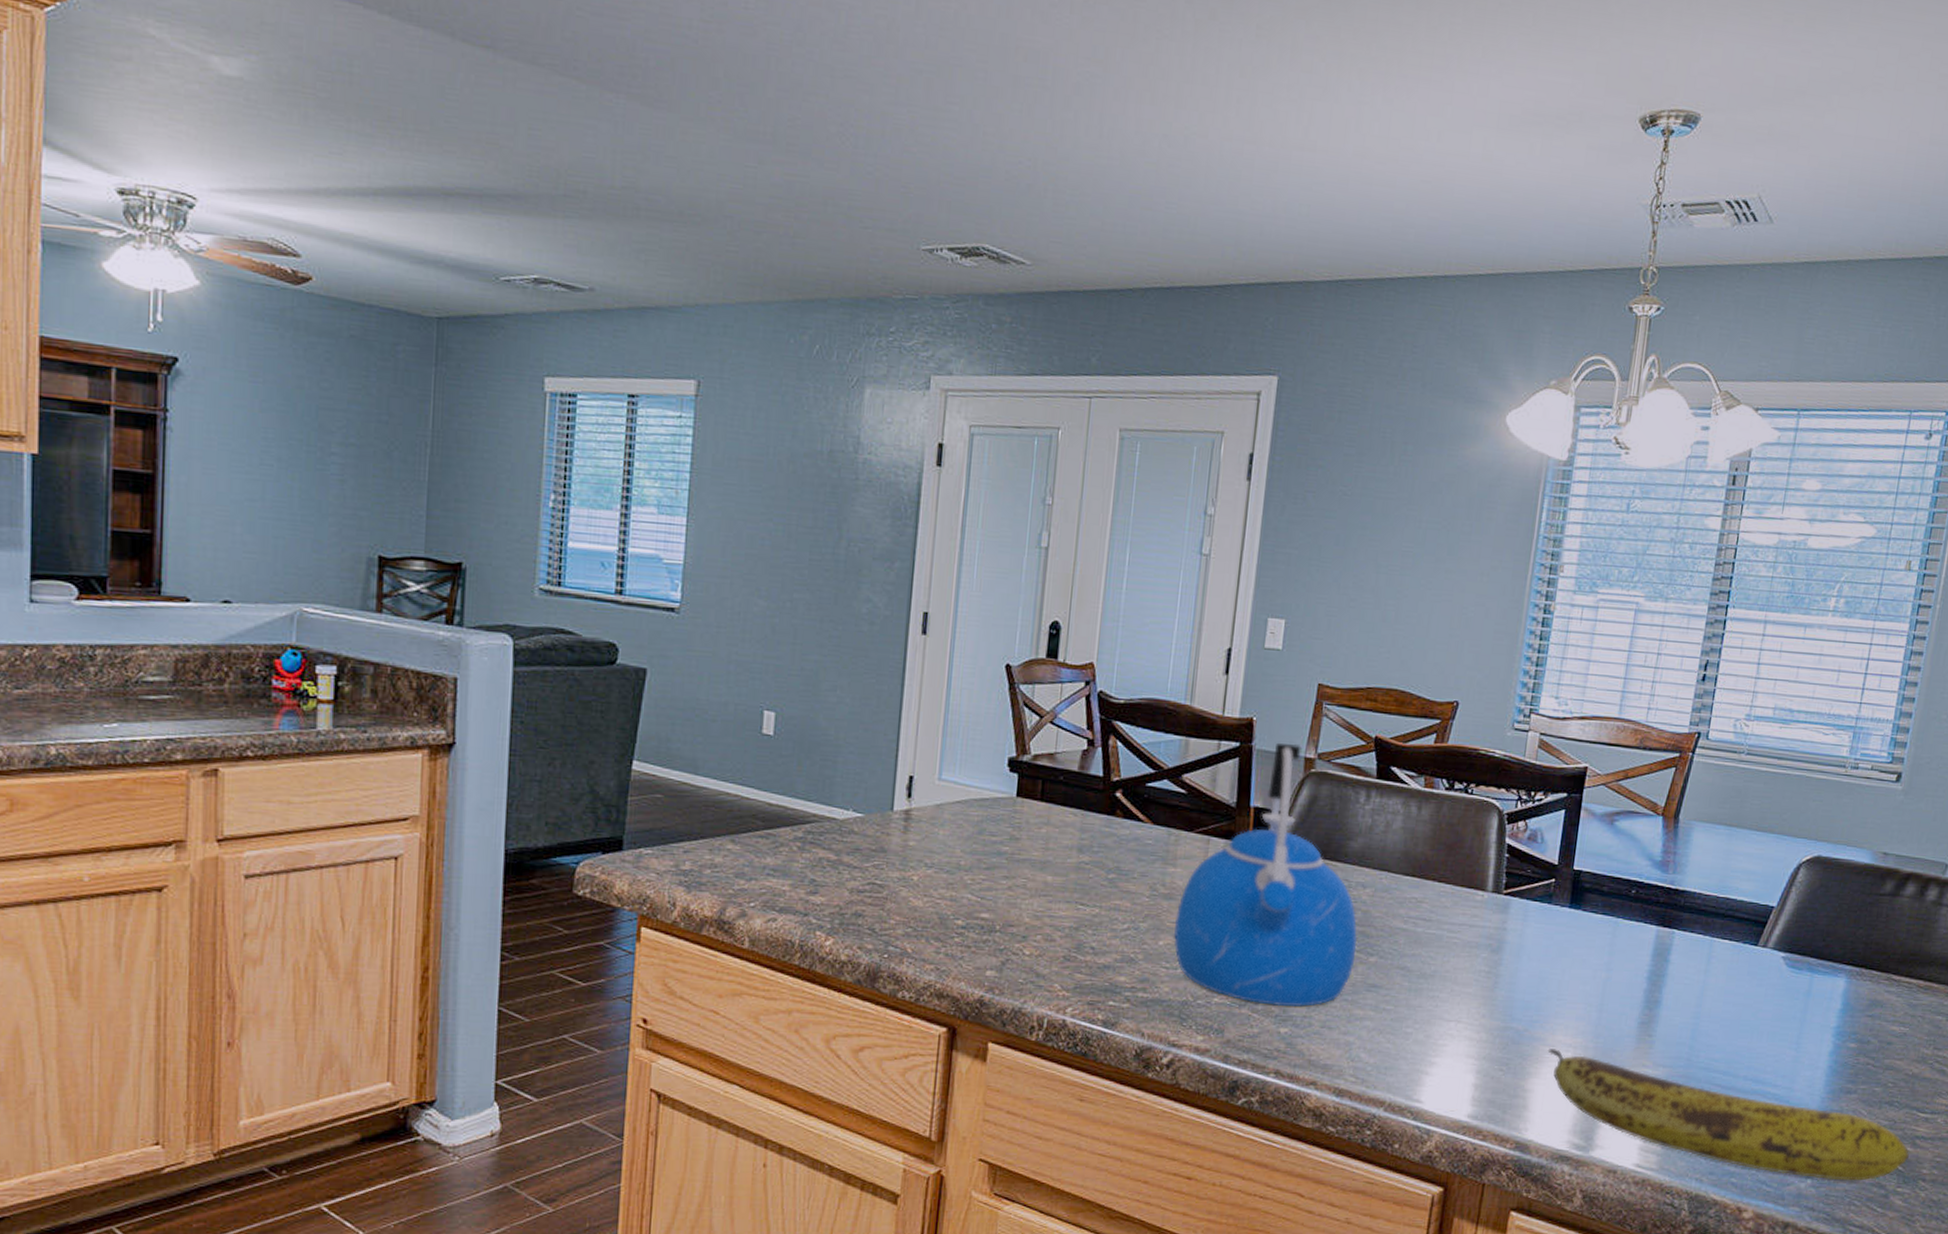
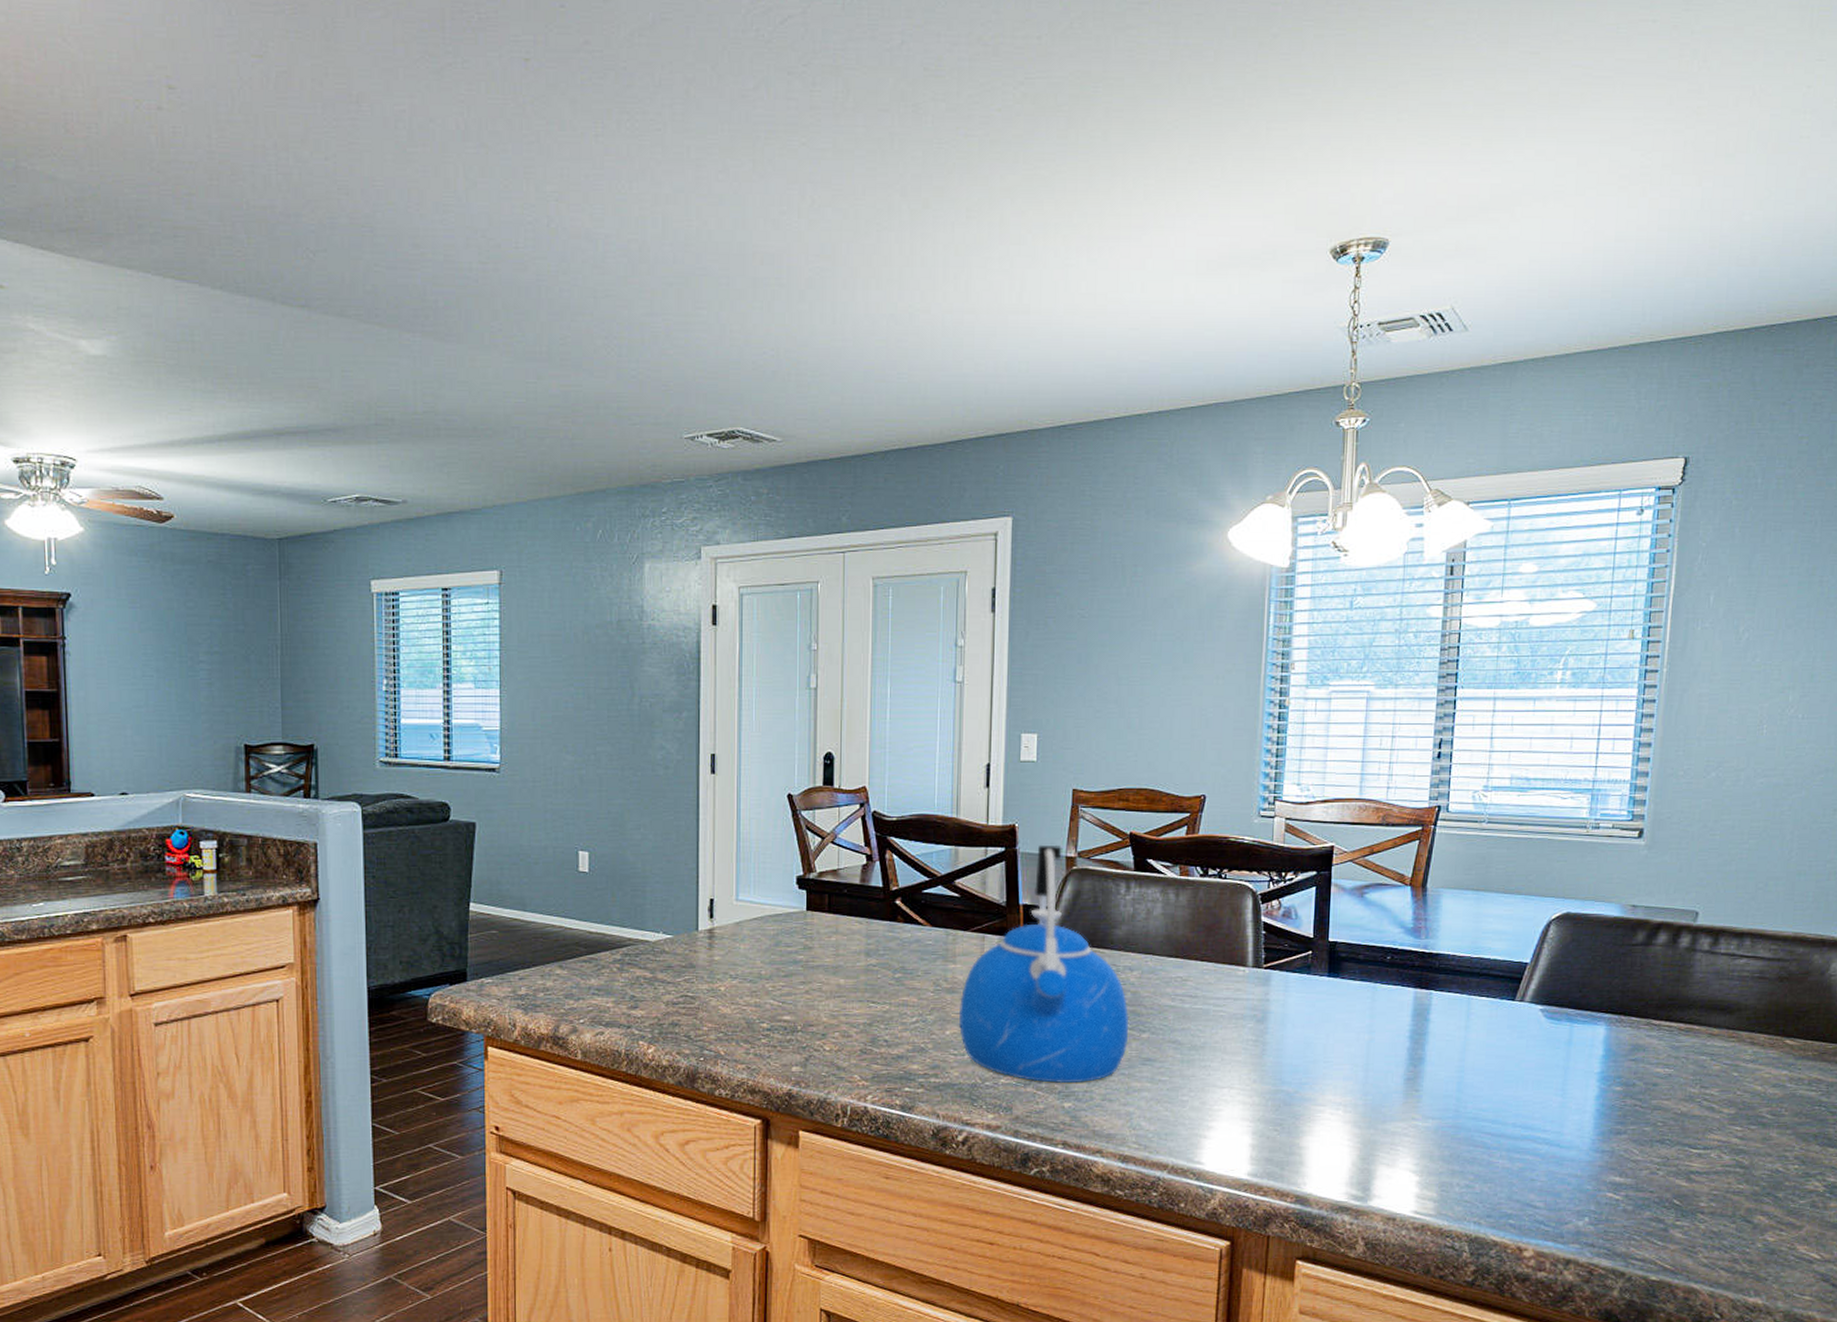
fruit: present [1547,1049,1909,1181] -> none [1319,1108,1685,1217]

